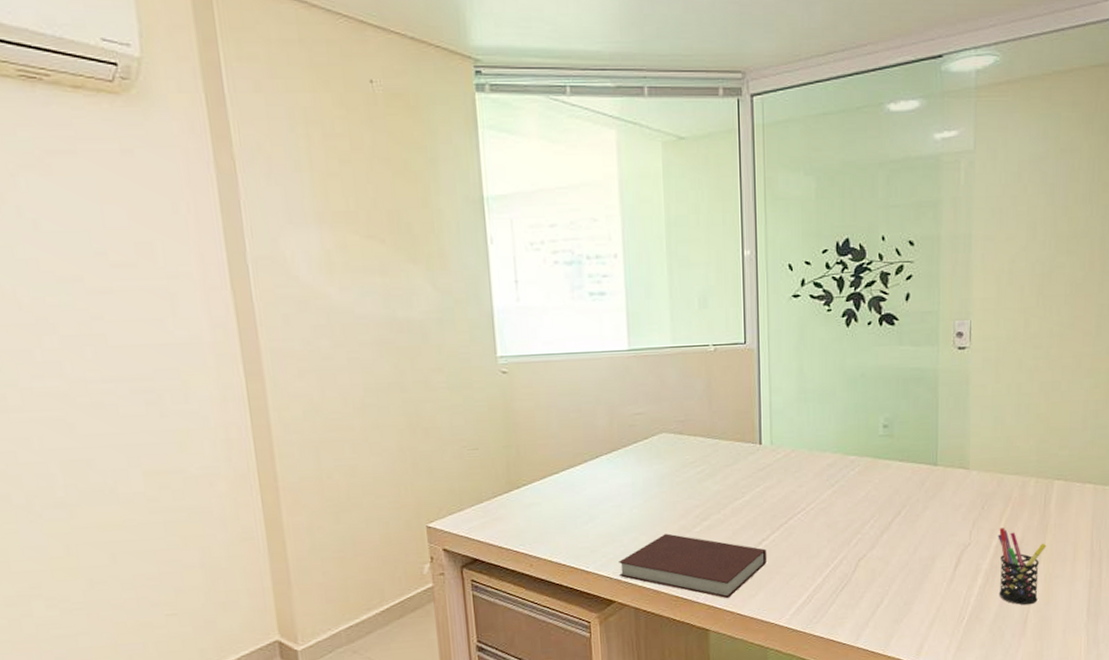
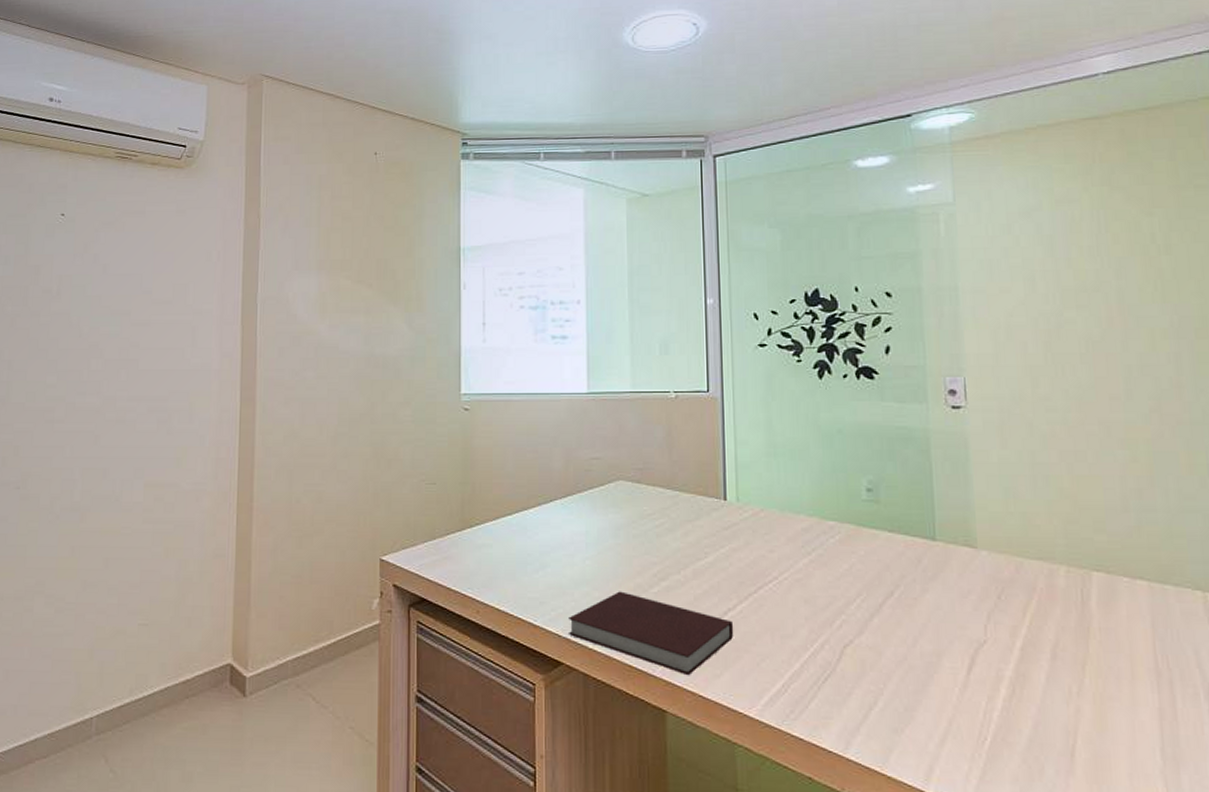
pen holder: present [998,528,1047,605] -> none [1022,625,1091,732]

